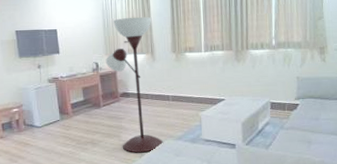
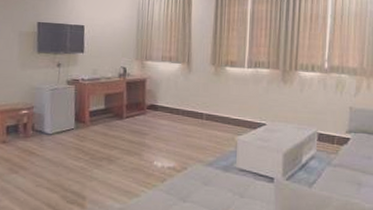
floor lamp: present [105,16,164,153] -> none [134,21,192,177]

